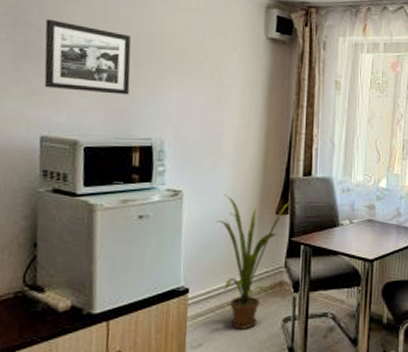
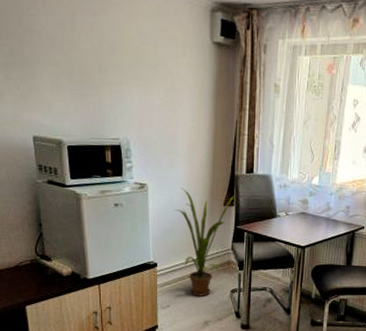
picture frame: present [44,19,131,95] -> none [24,29,98,99]

